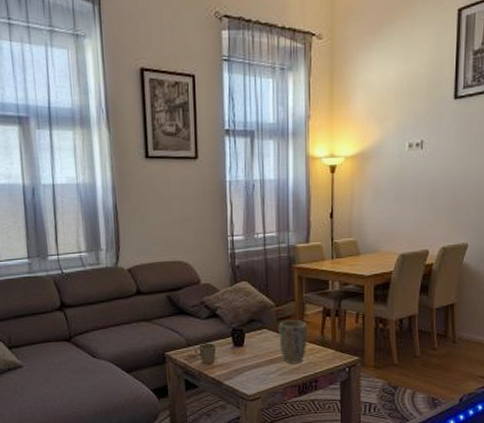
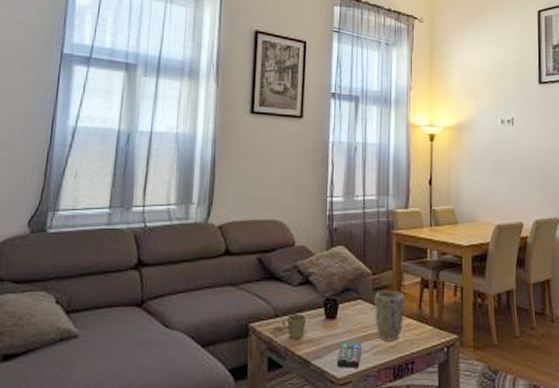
remote control: none [246,364,268,387] -> present [336,340,362,368]

